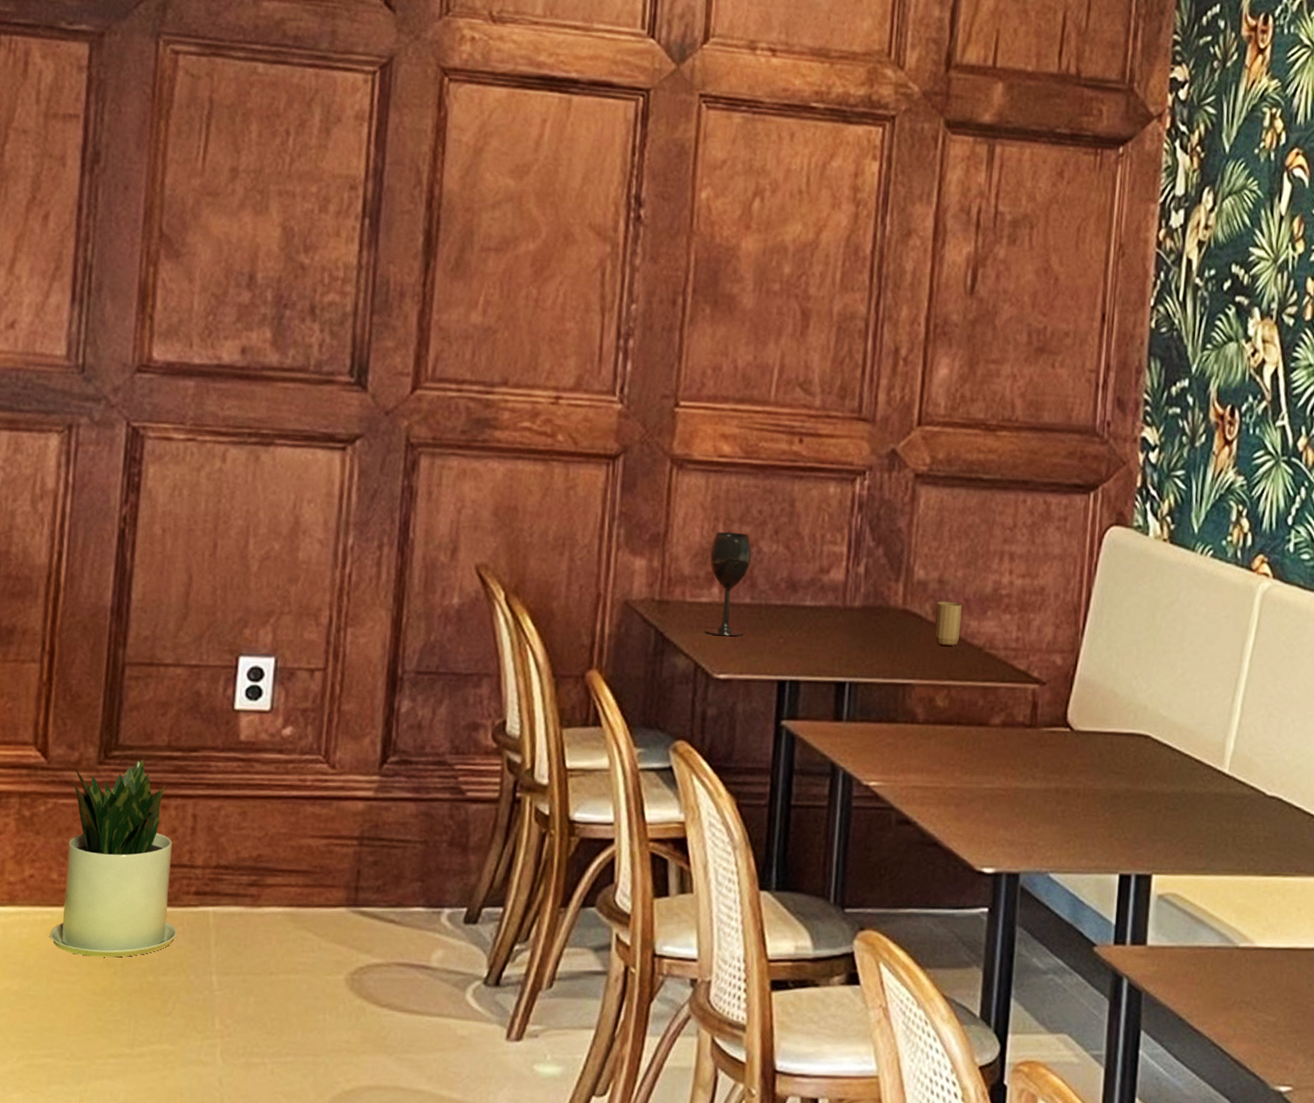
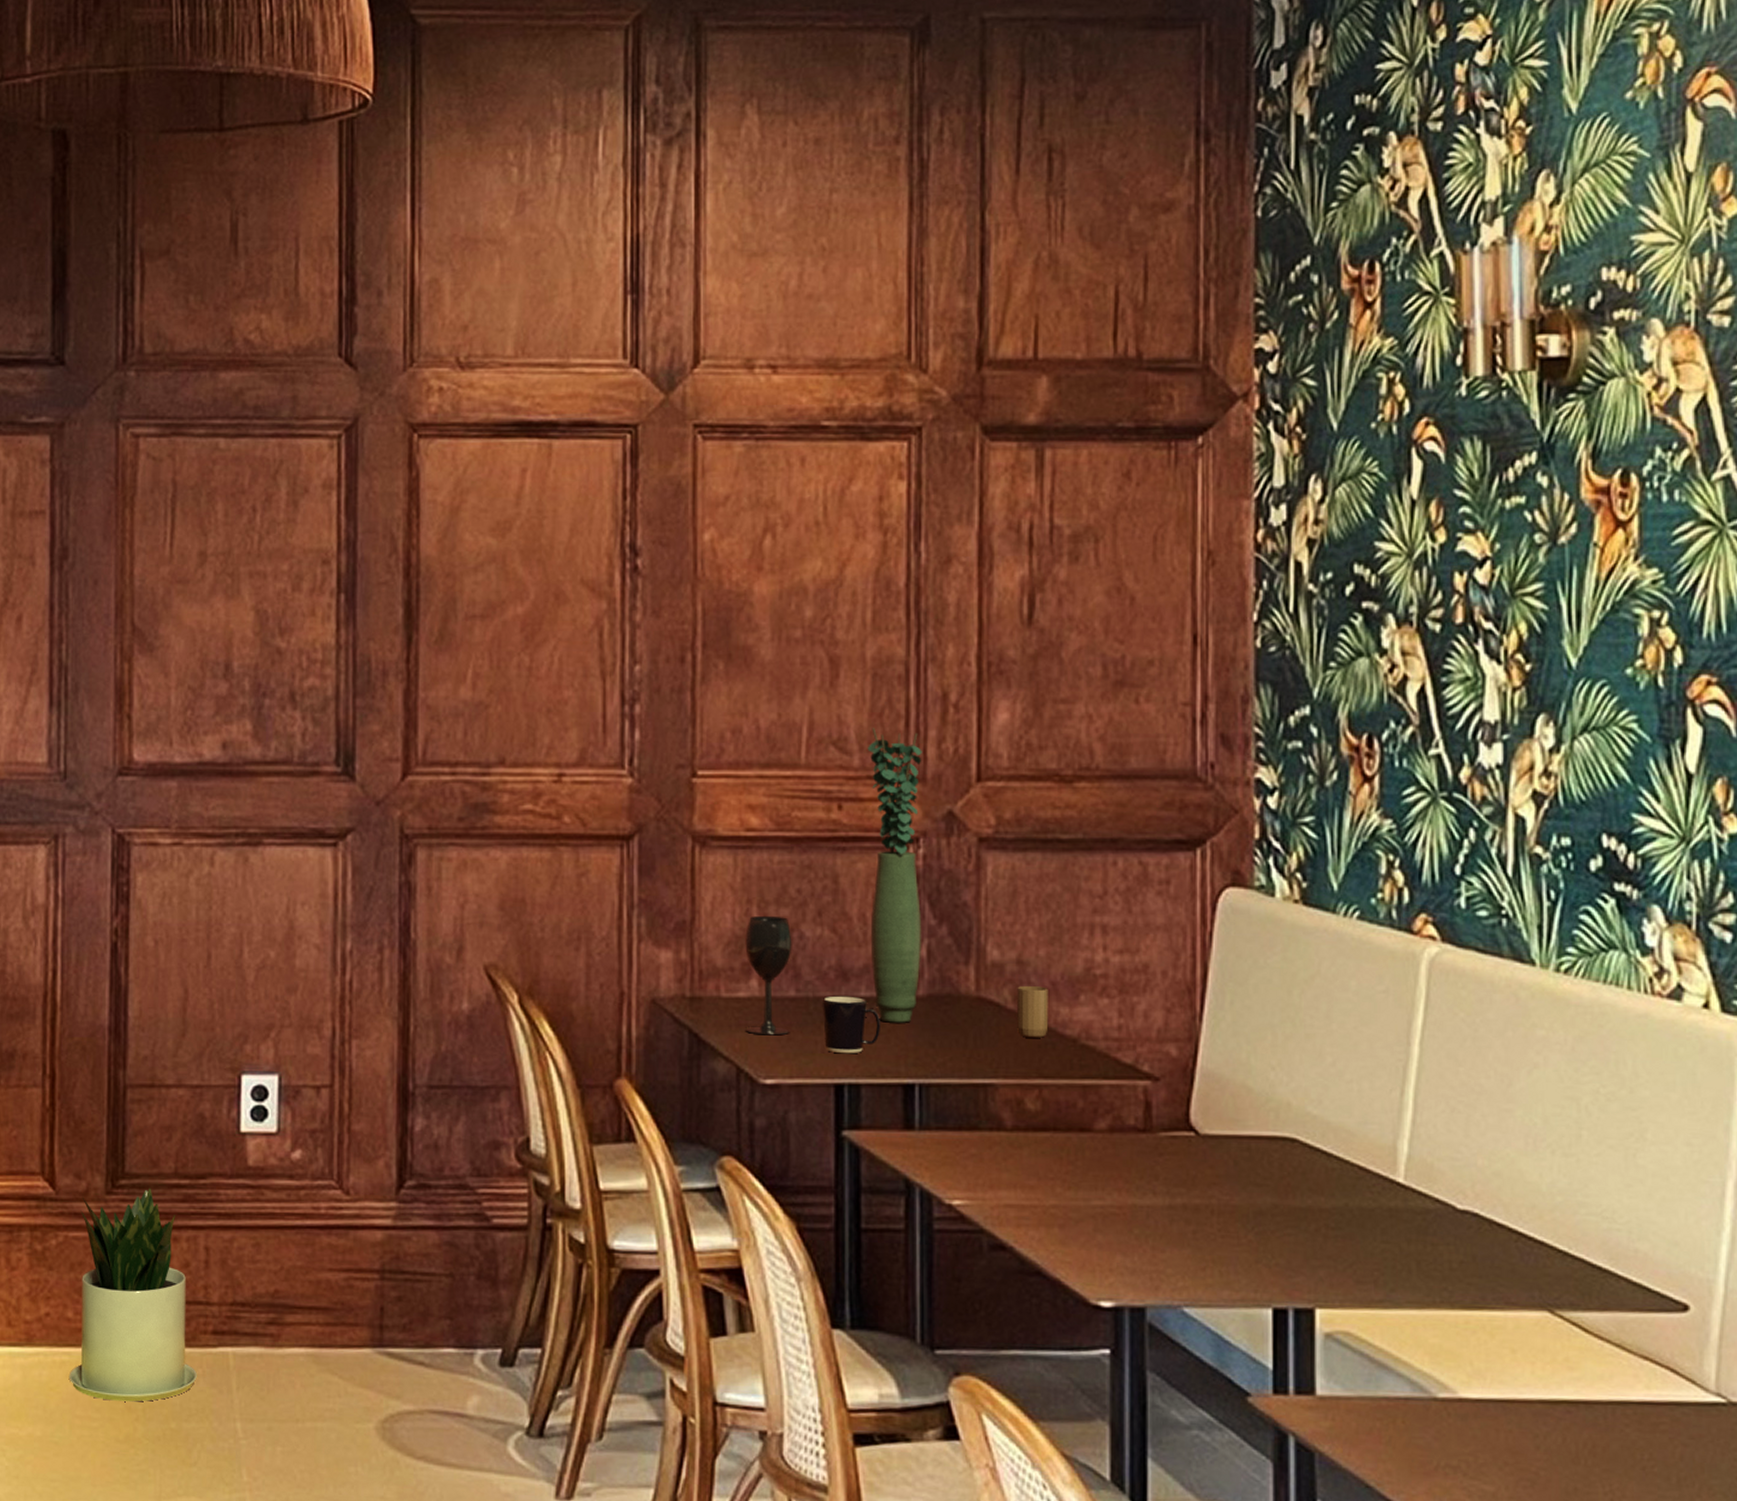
mug: none [772,604,821,655] -> present [822,995,880,1054]
vase: none [817,374,874,630] -> present [868,728,922,1023]

